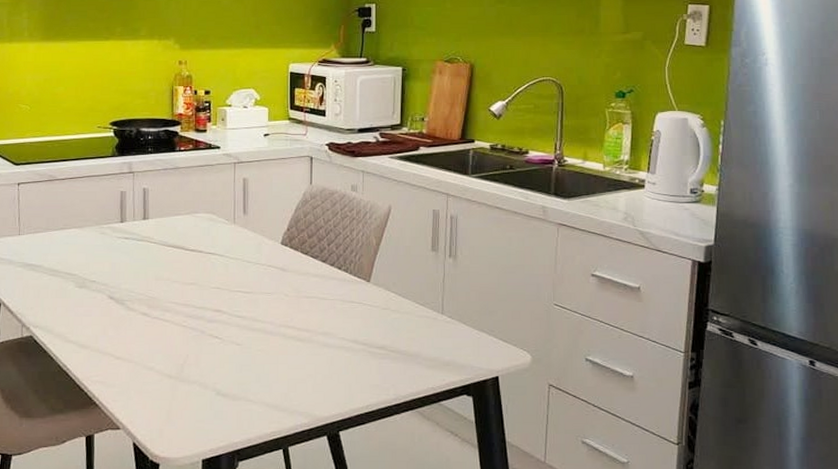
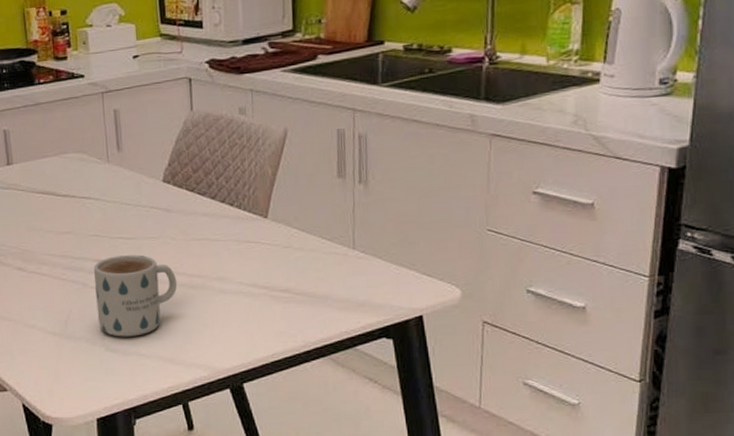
mug: none [212,307,287,383] -> present [94,255,178,337]

